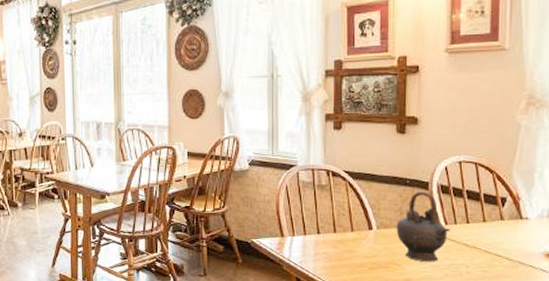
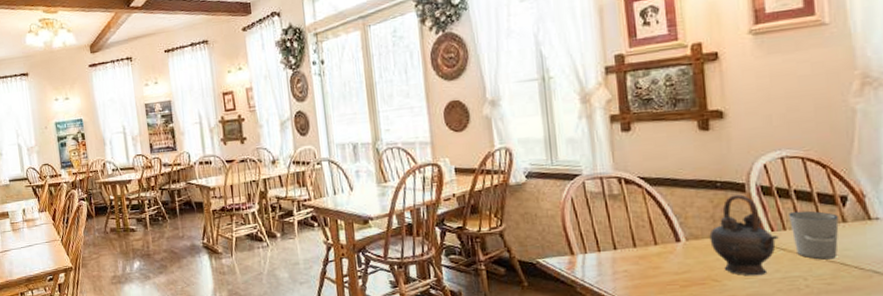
cup: none [460,208,498,251] -> present [789,210,839,260]

